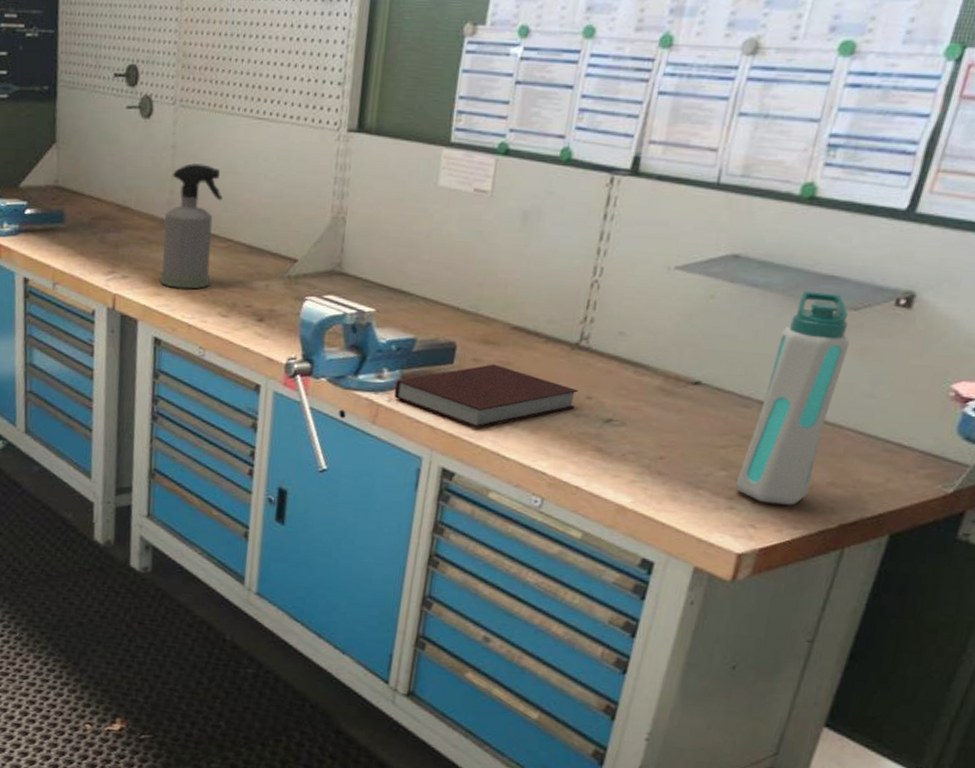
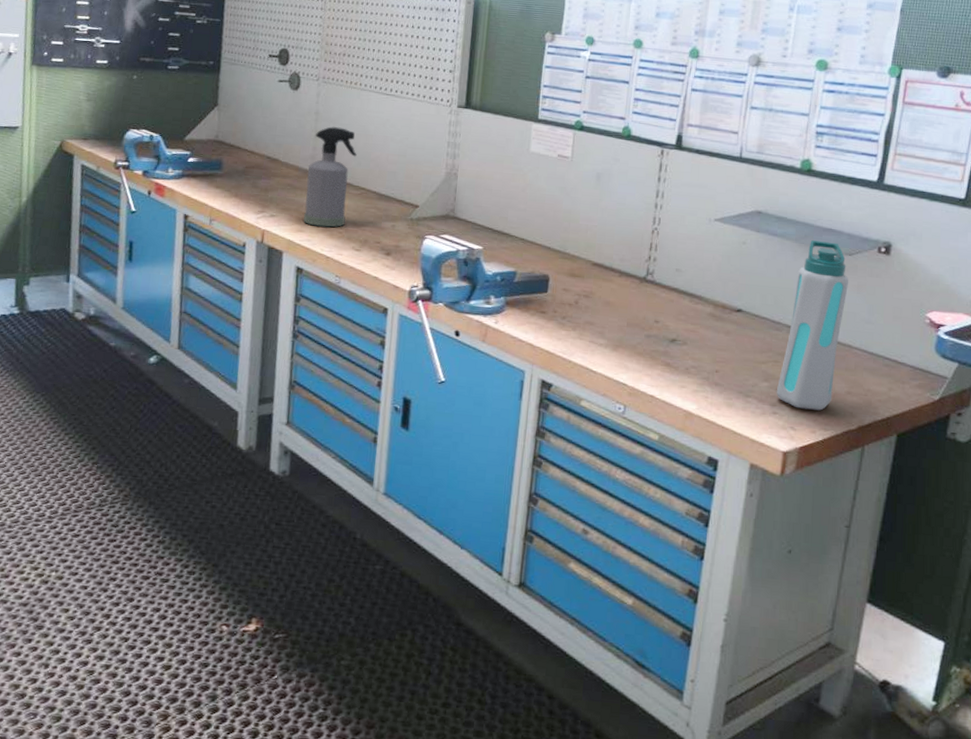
notebook: present [394,364,578,428] -> none [500,293,648,346]

